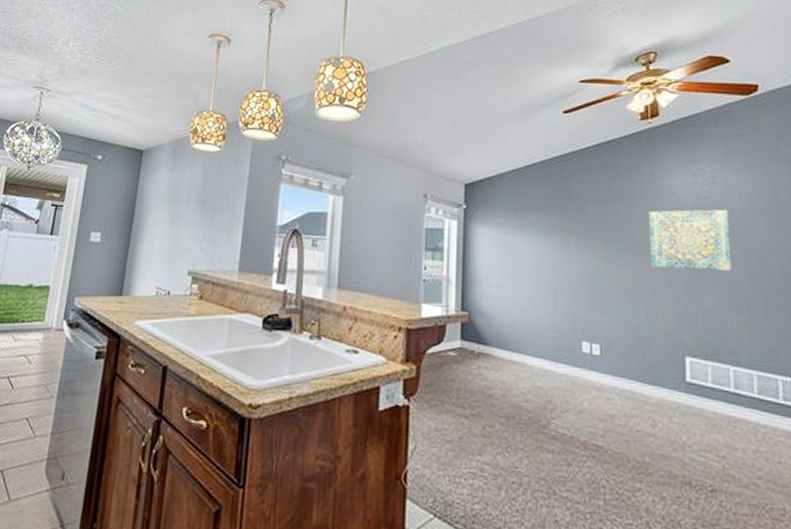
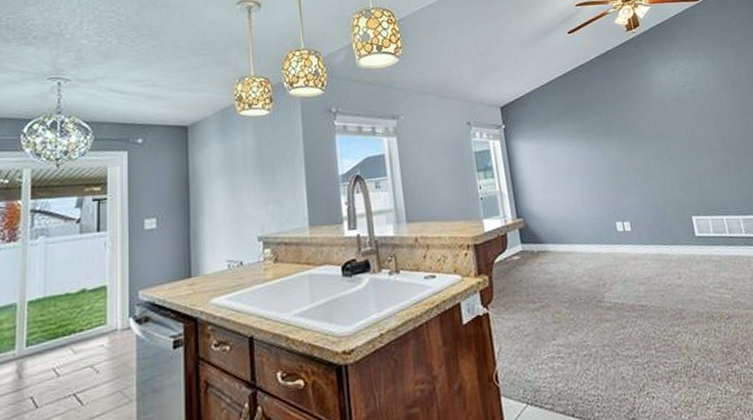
wall art: present [649,209,732,271] -> none [646,93,712,149]

